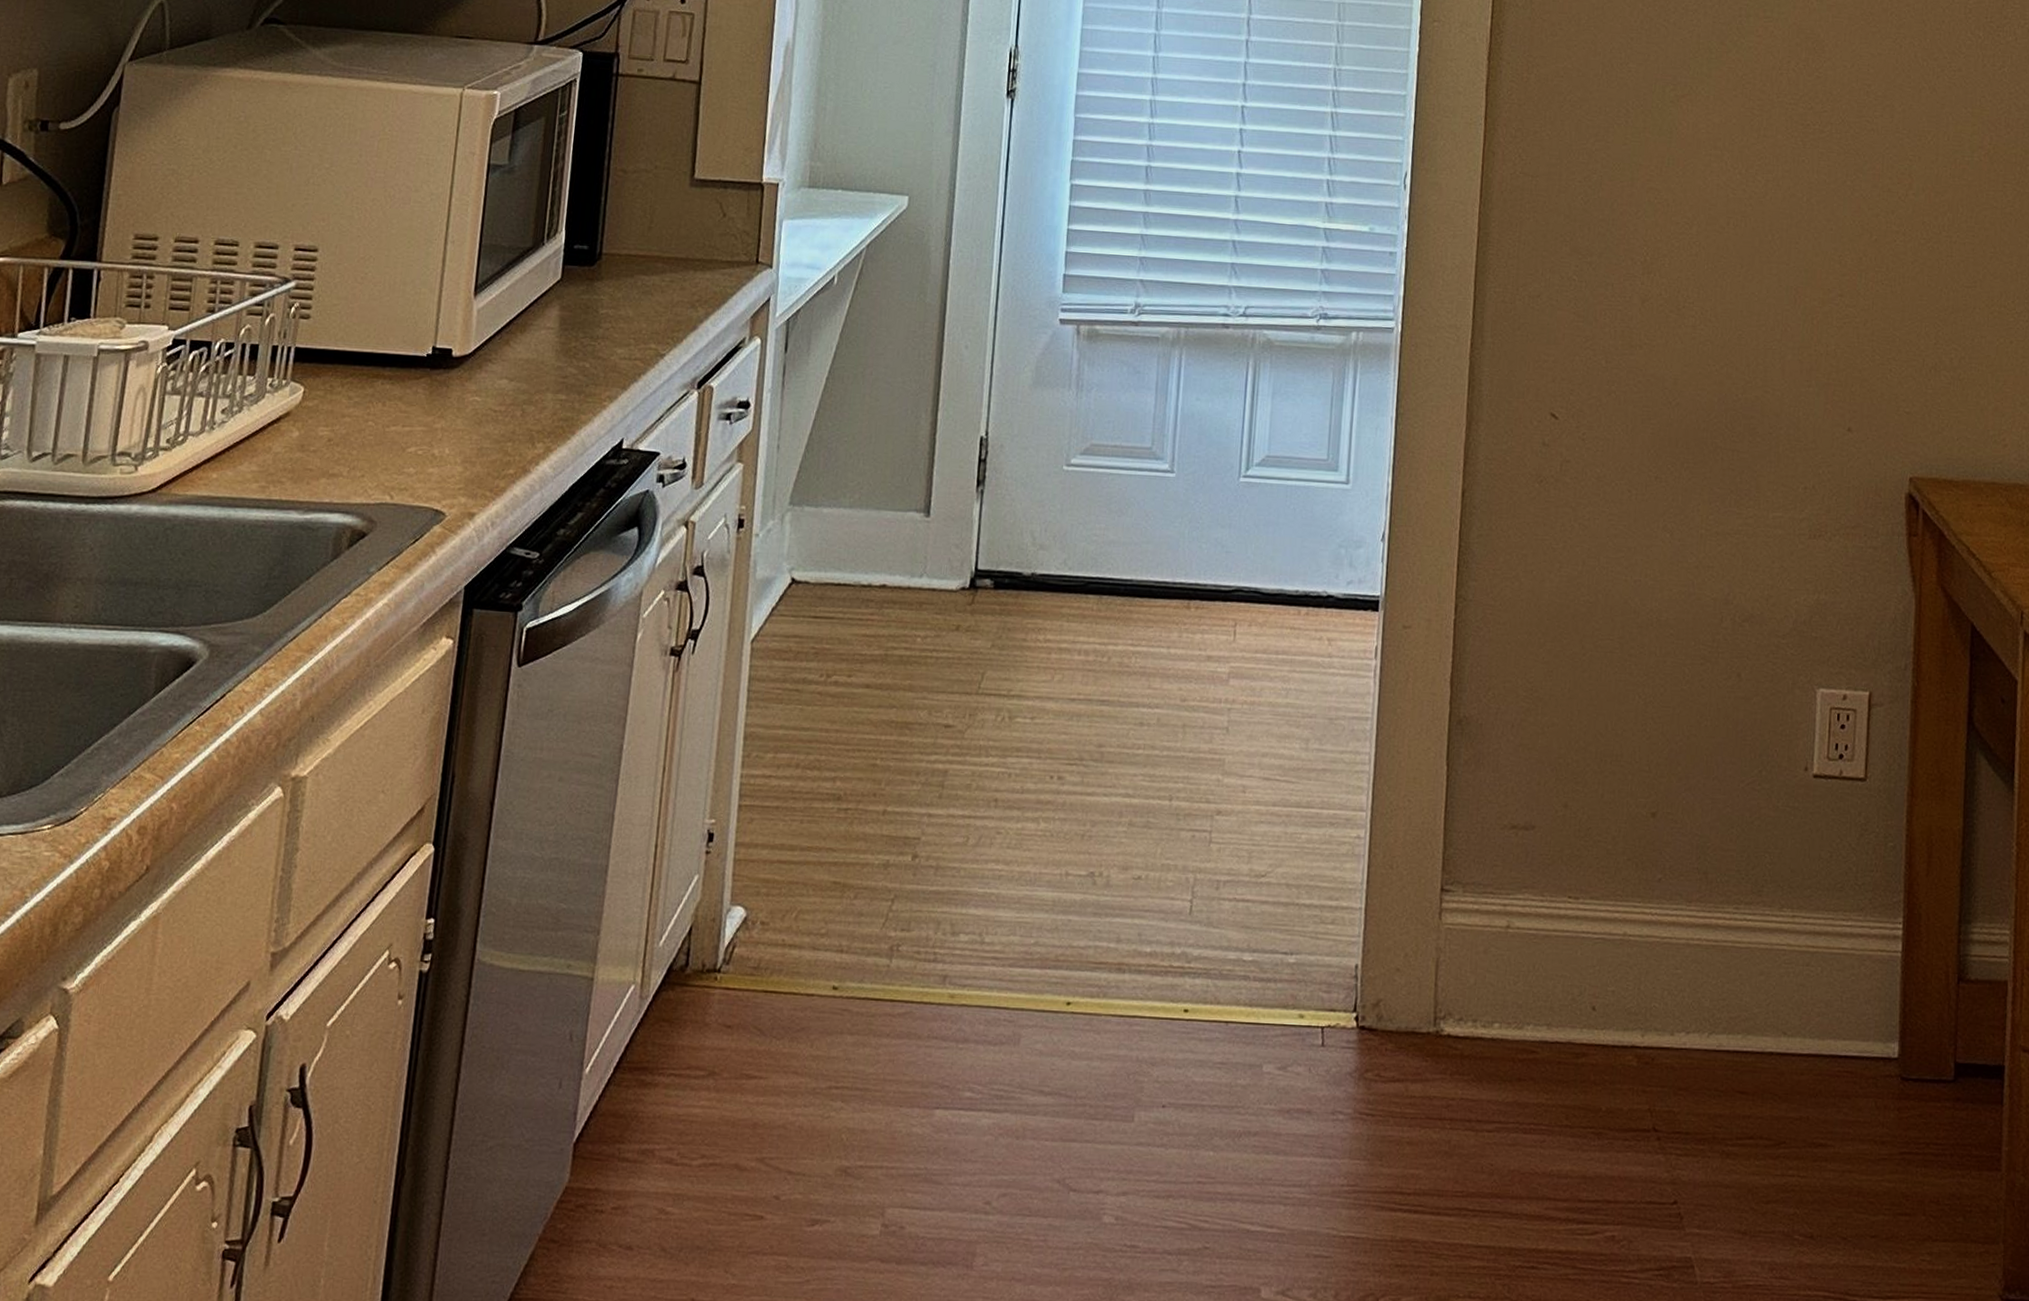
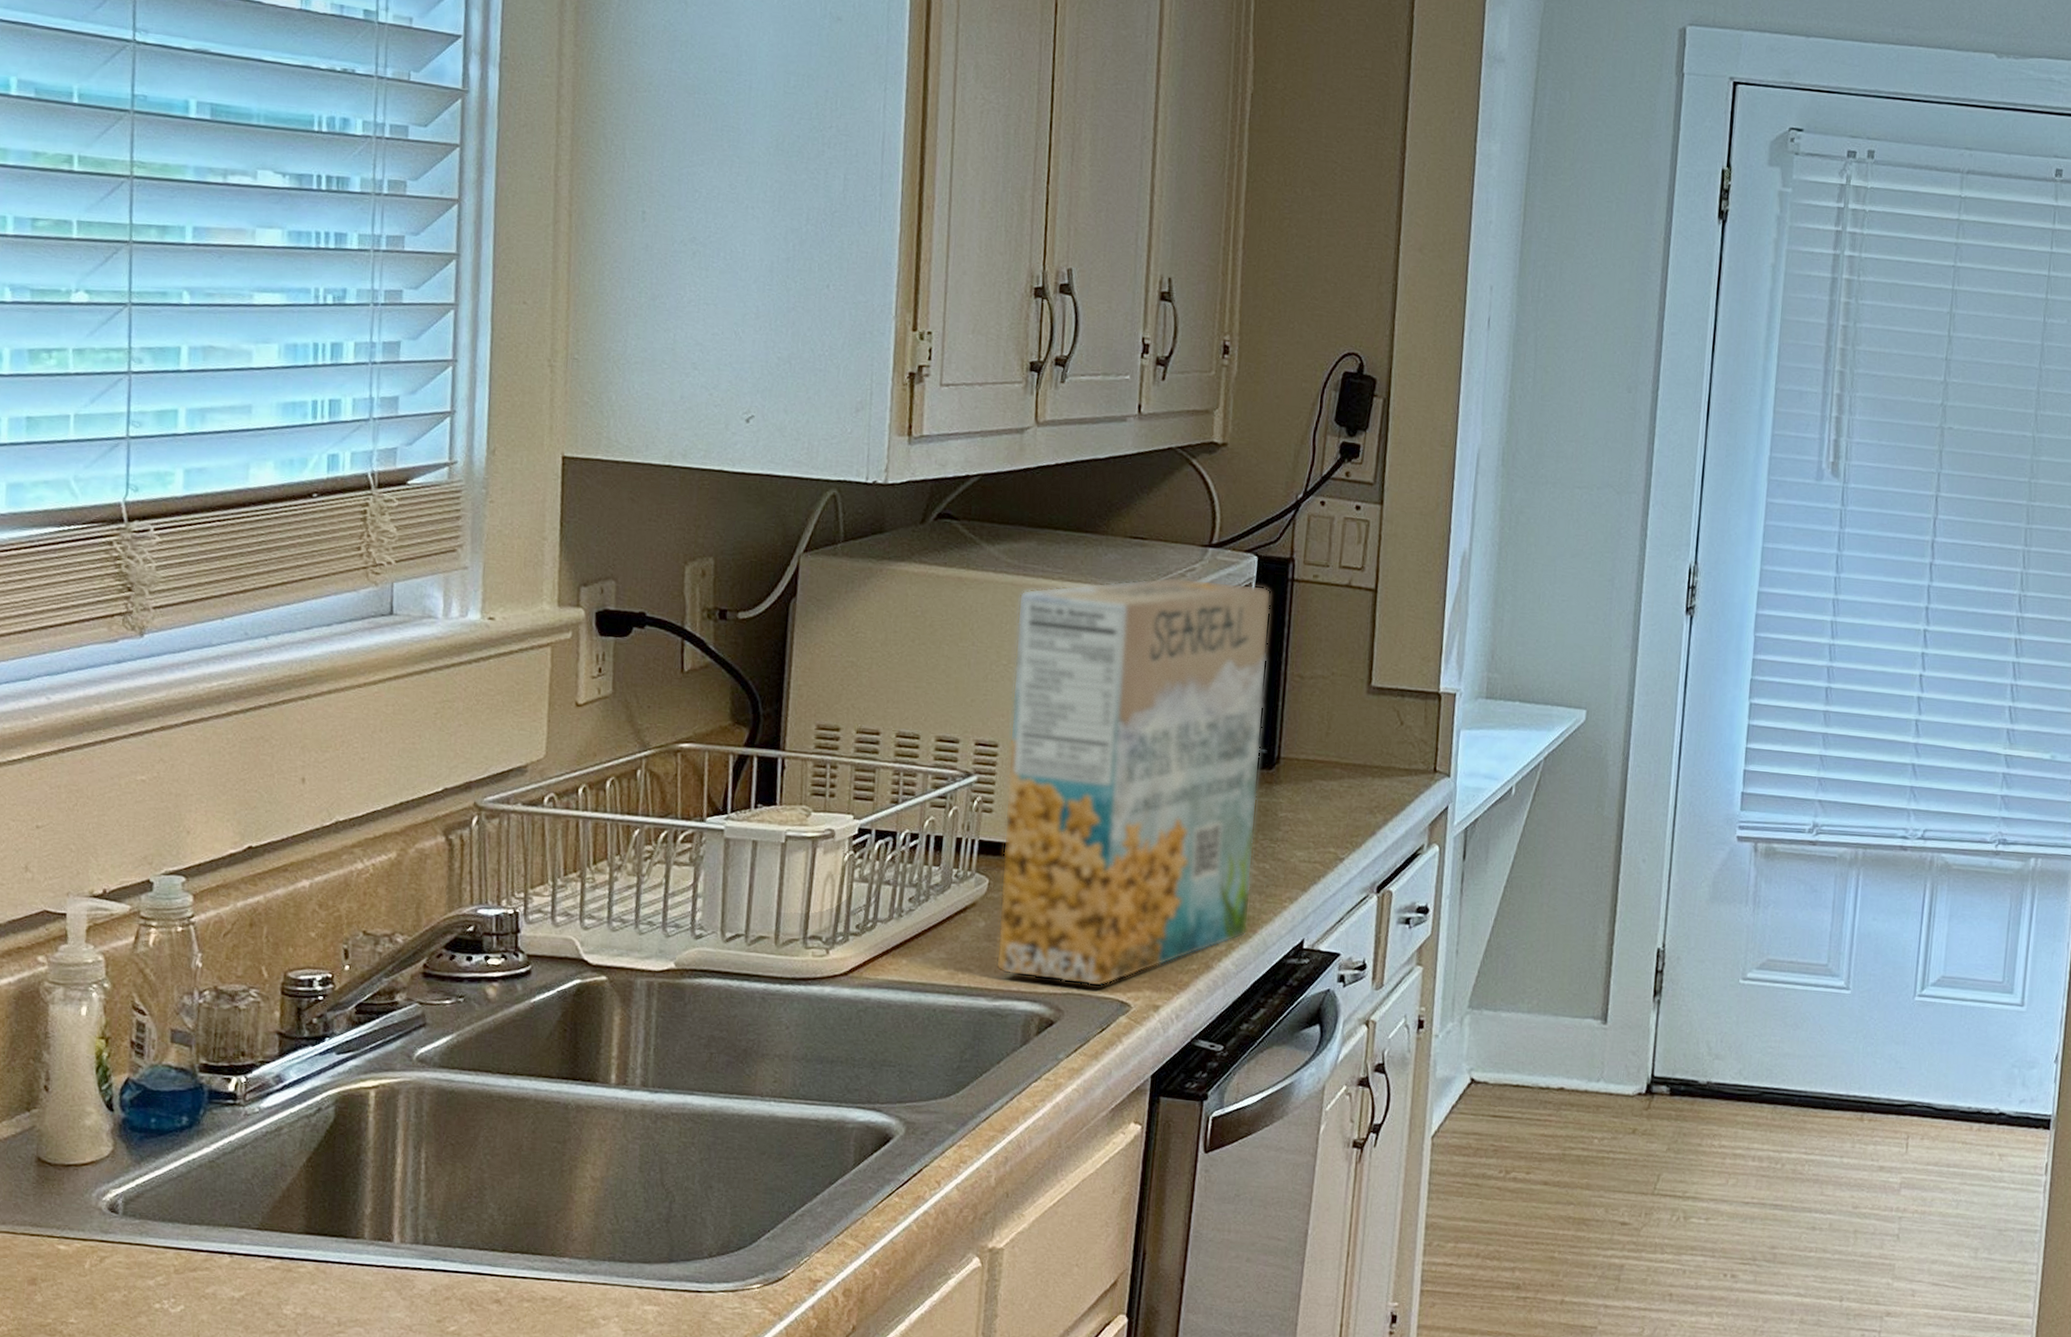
cereal box: none [308,75,596,496] -> present [995,576,1272,987]

